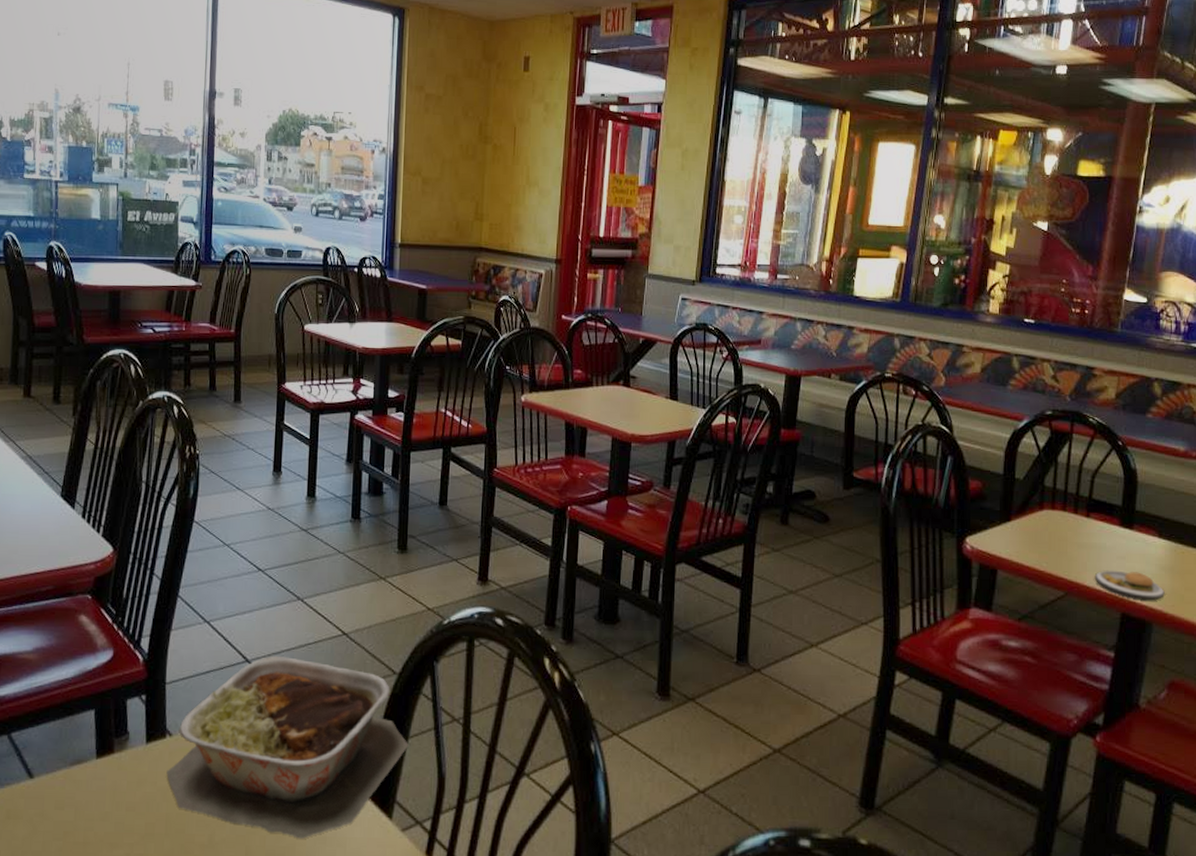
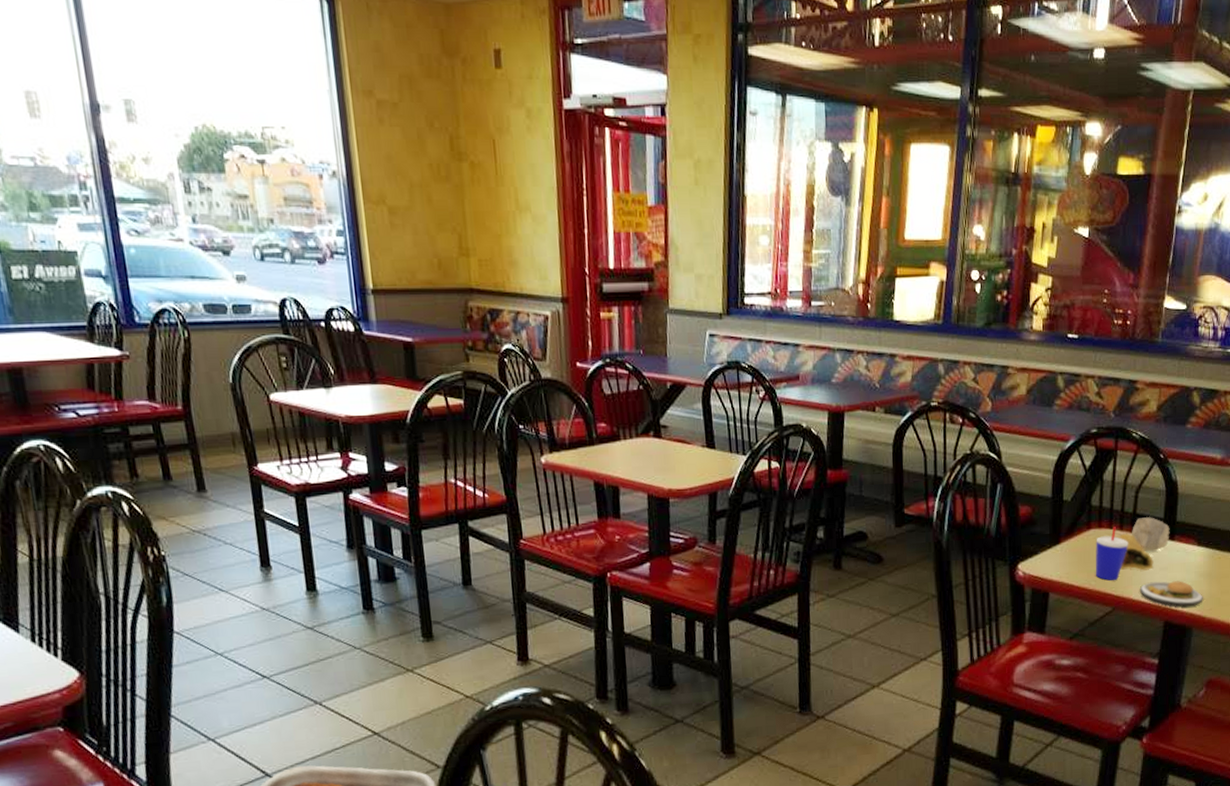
beverage cup: none [1047,510,1083,564] -> present [1095,527,1129,581]
taco: none [1073,517,1110,558] -> present [1118,533,1154,571]
crumpled paper: none [1087,503,1128,539] -> present [1132,517,1170,552]

